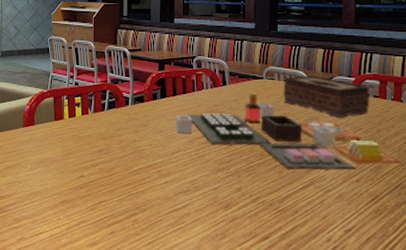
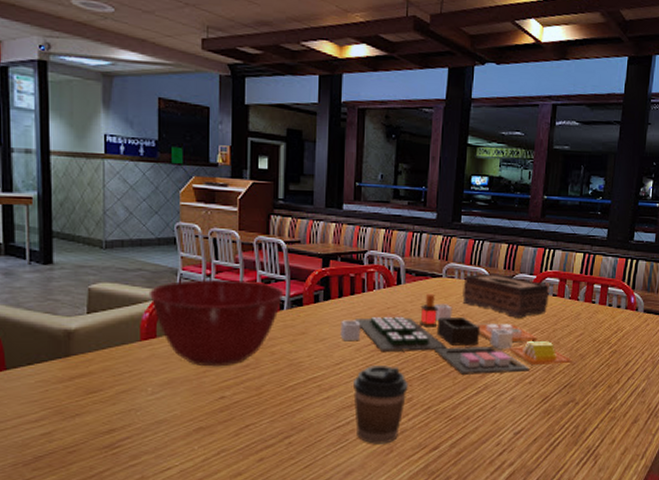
mixing bowl: none [29,80,129,151] -> present [148,280,284,367]
coffee cup: none [188,156,237,229] -> present [353,366,408,444]

